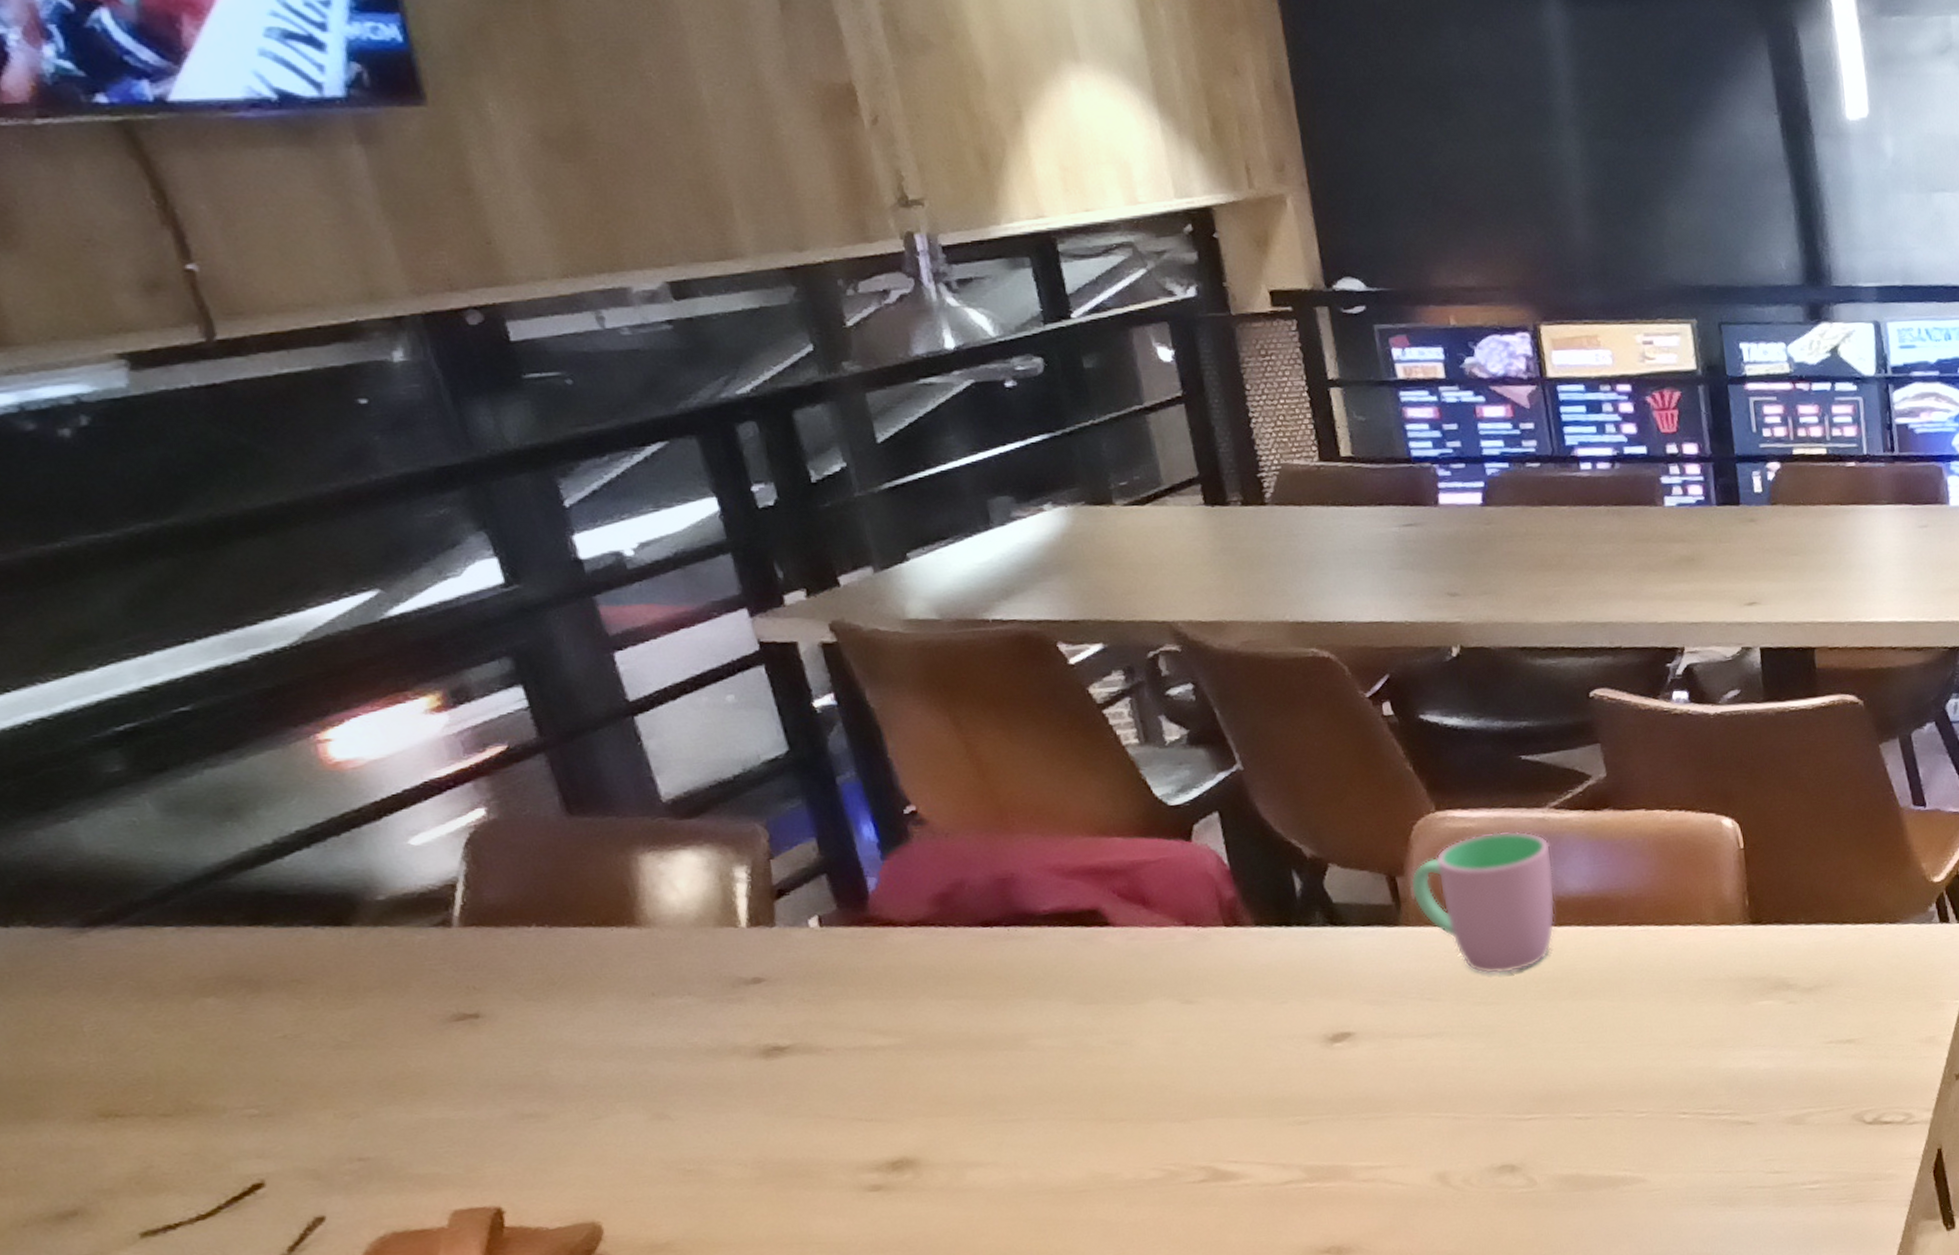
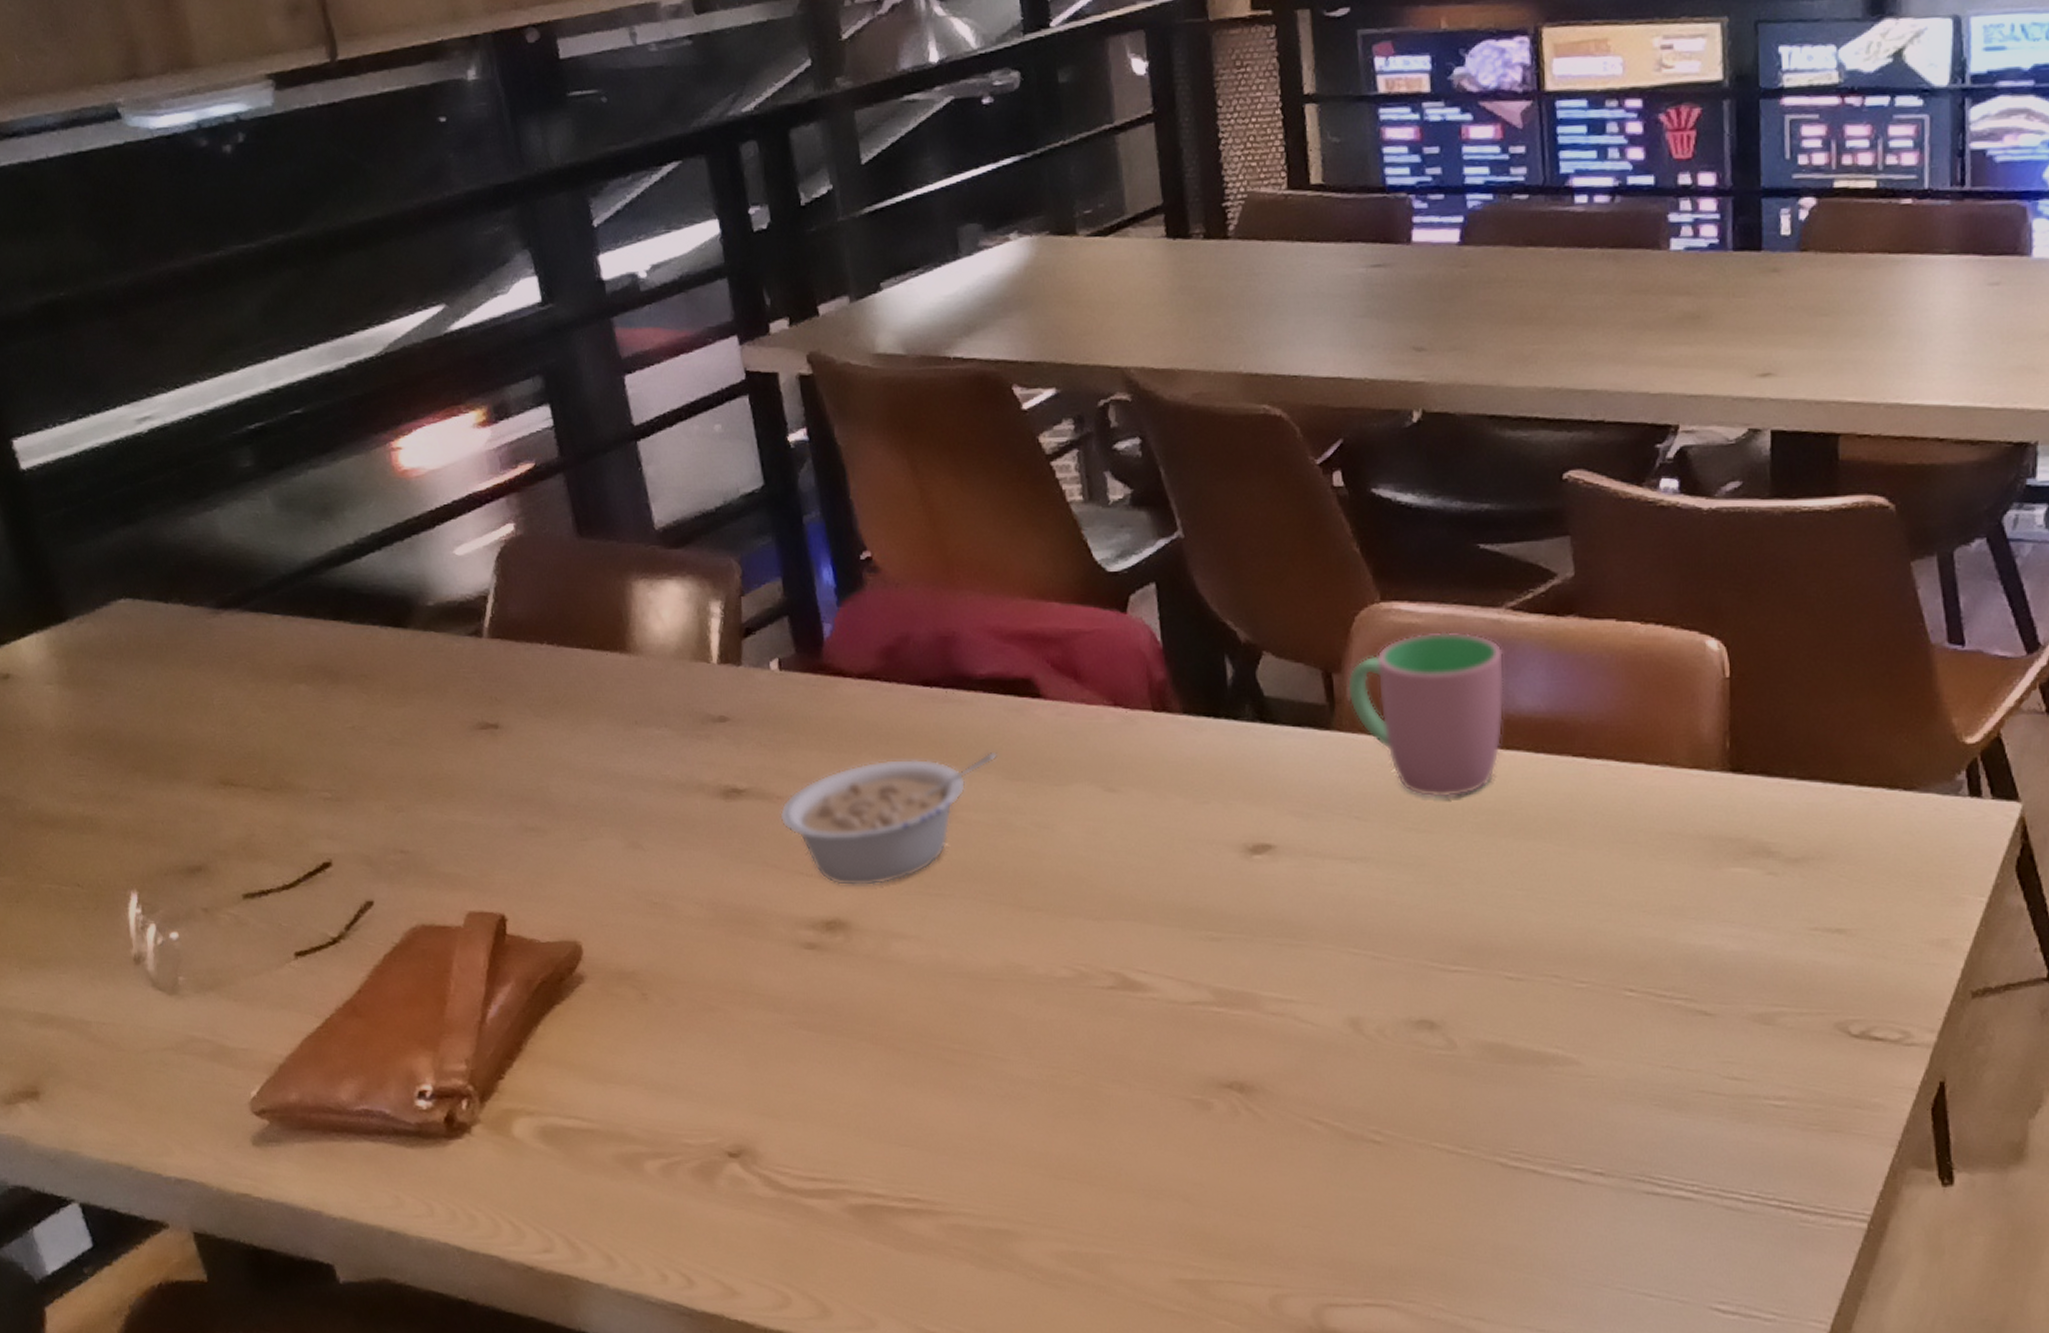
legume: none [830,980,1069,1126] -> present [780,751,999,887]

